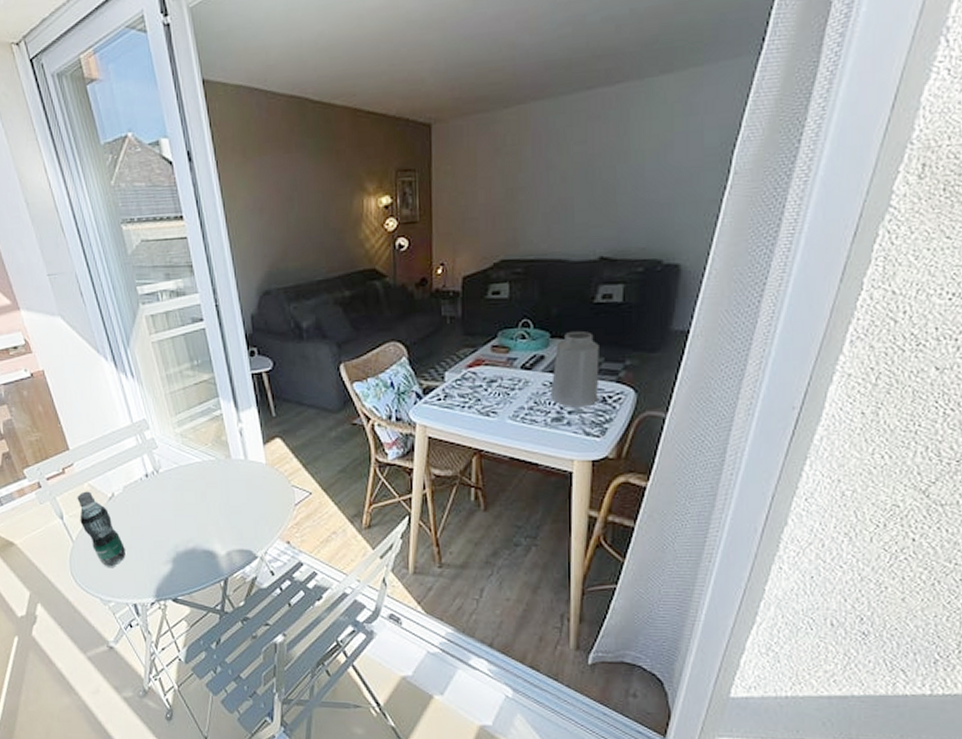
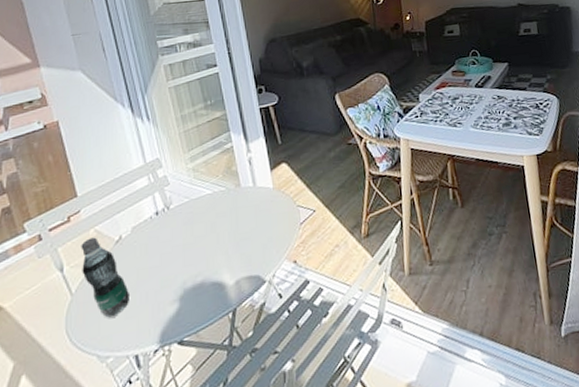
vase: present [550,331,600,409] -> none [498,56,533,115]

